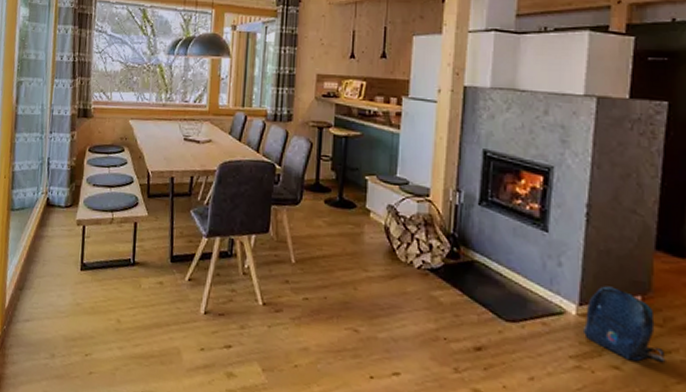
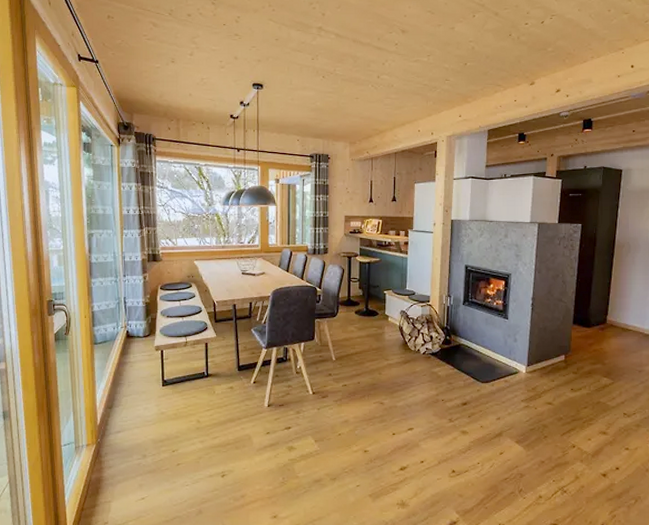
backpack: present [582,286,666,362] -> none [529,351,578,398]

